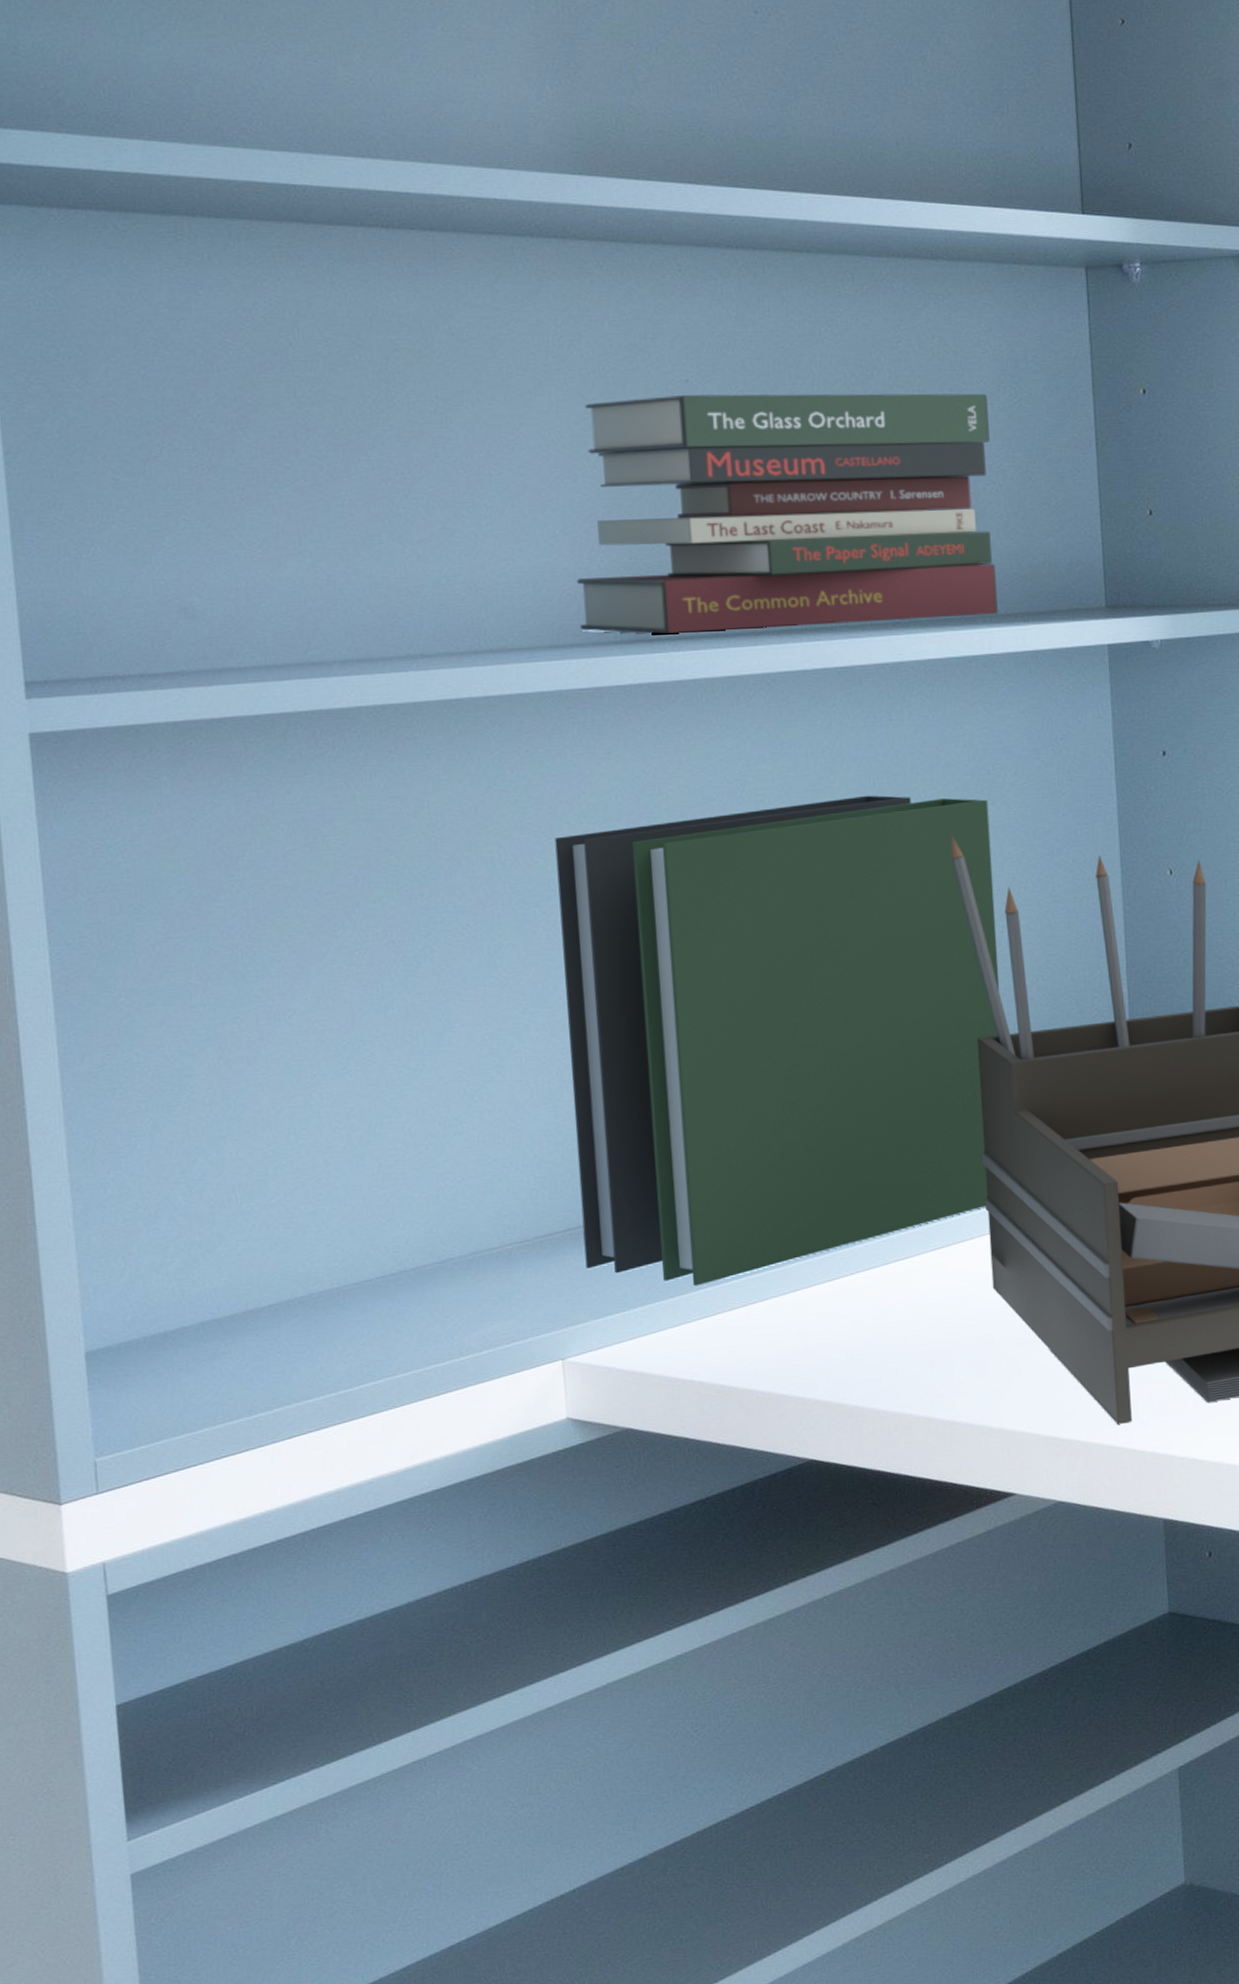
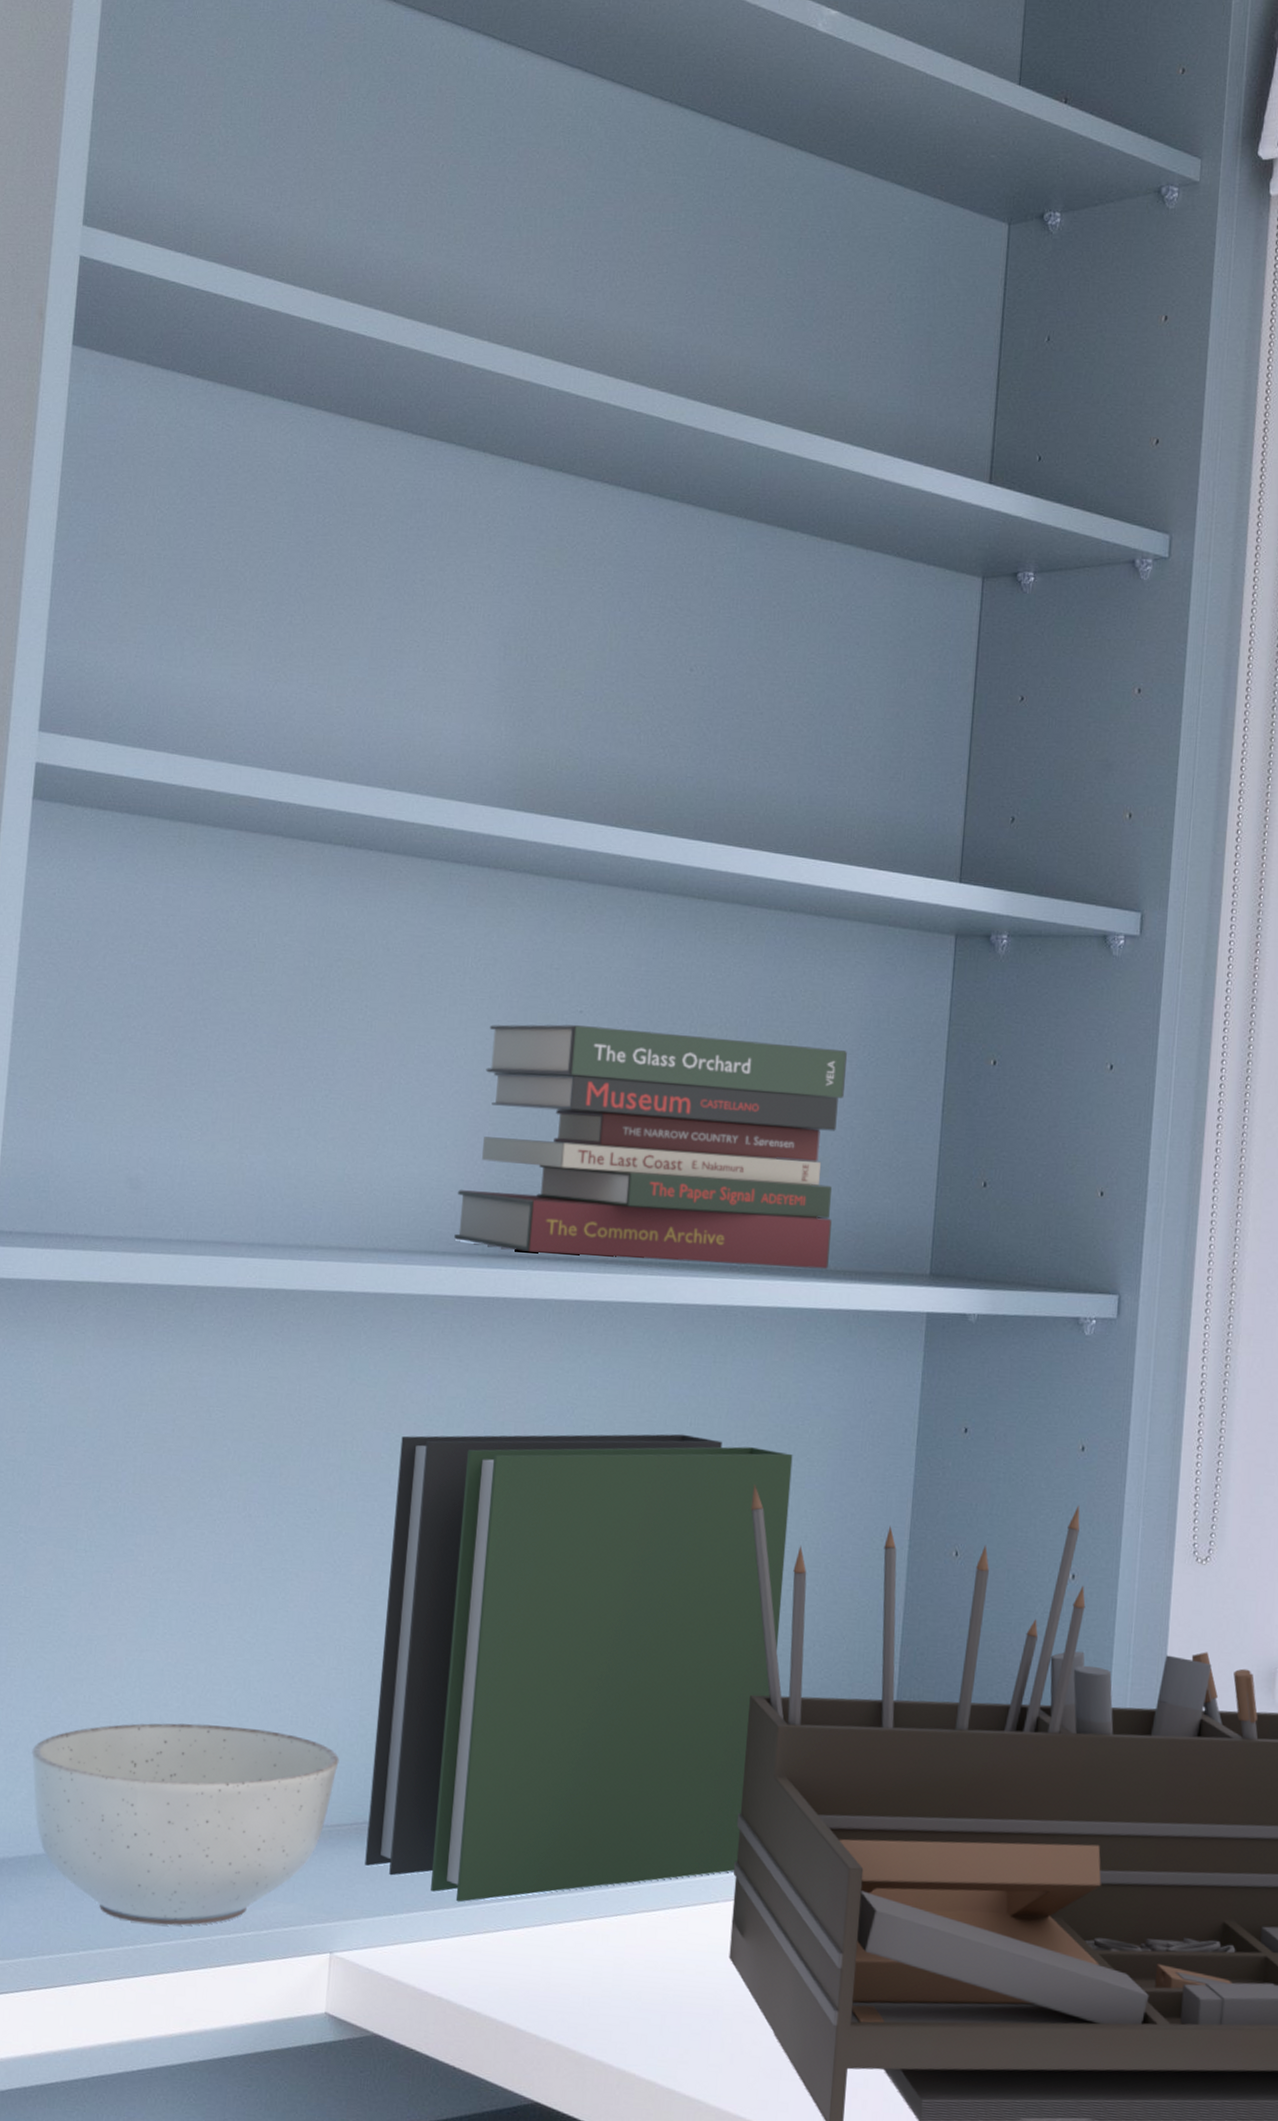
bowl: none [177,1154,540,1369] -> present [31,1723,340,1926]

